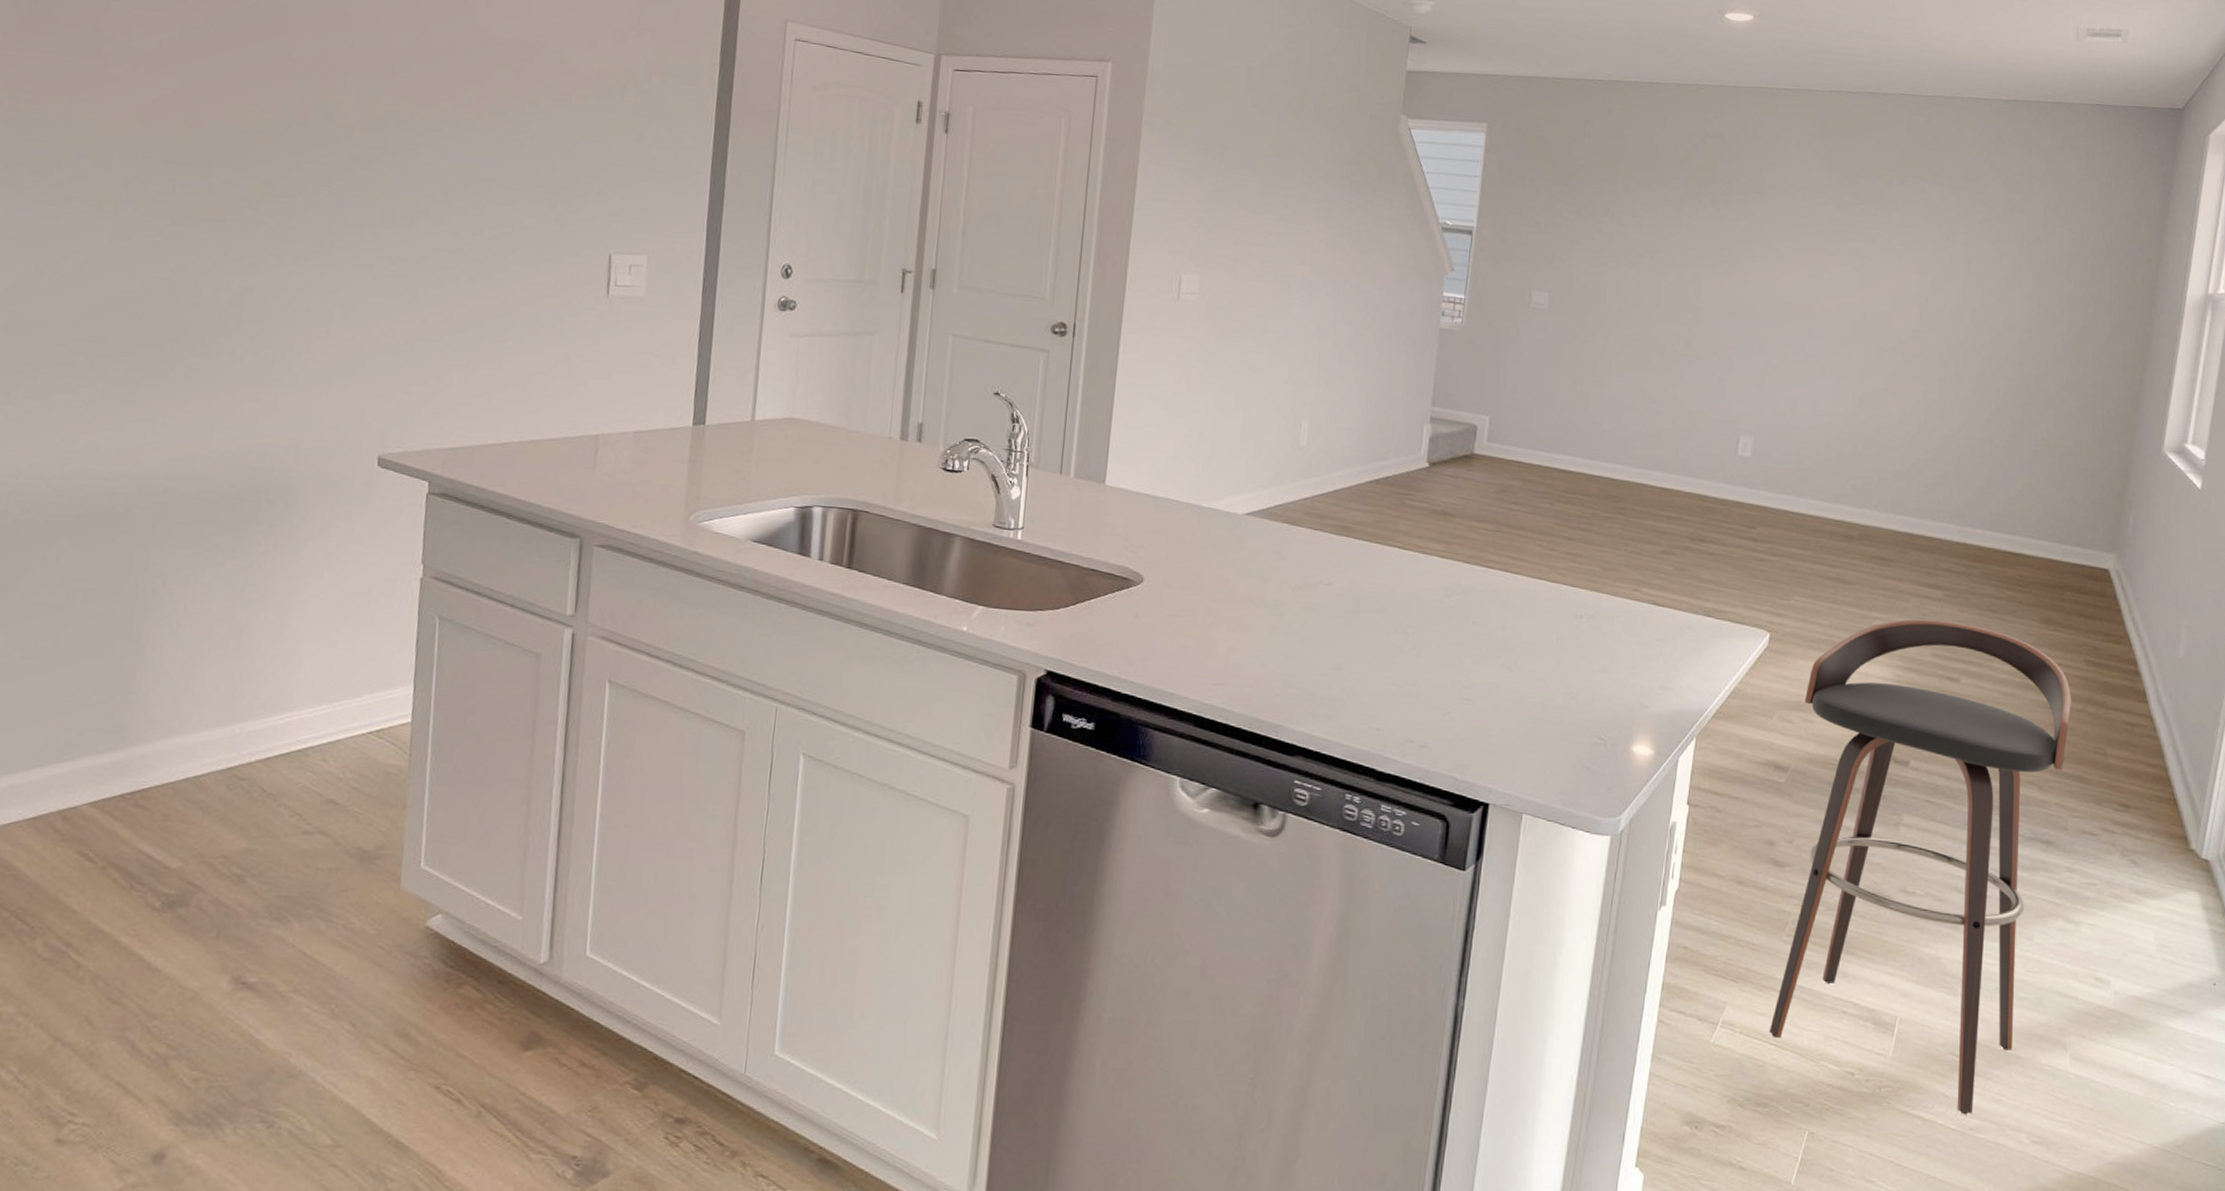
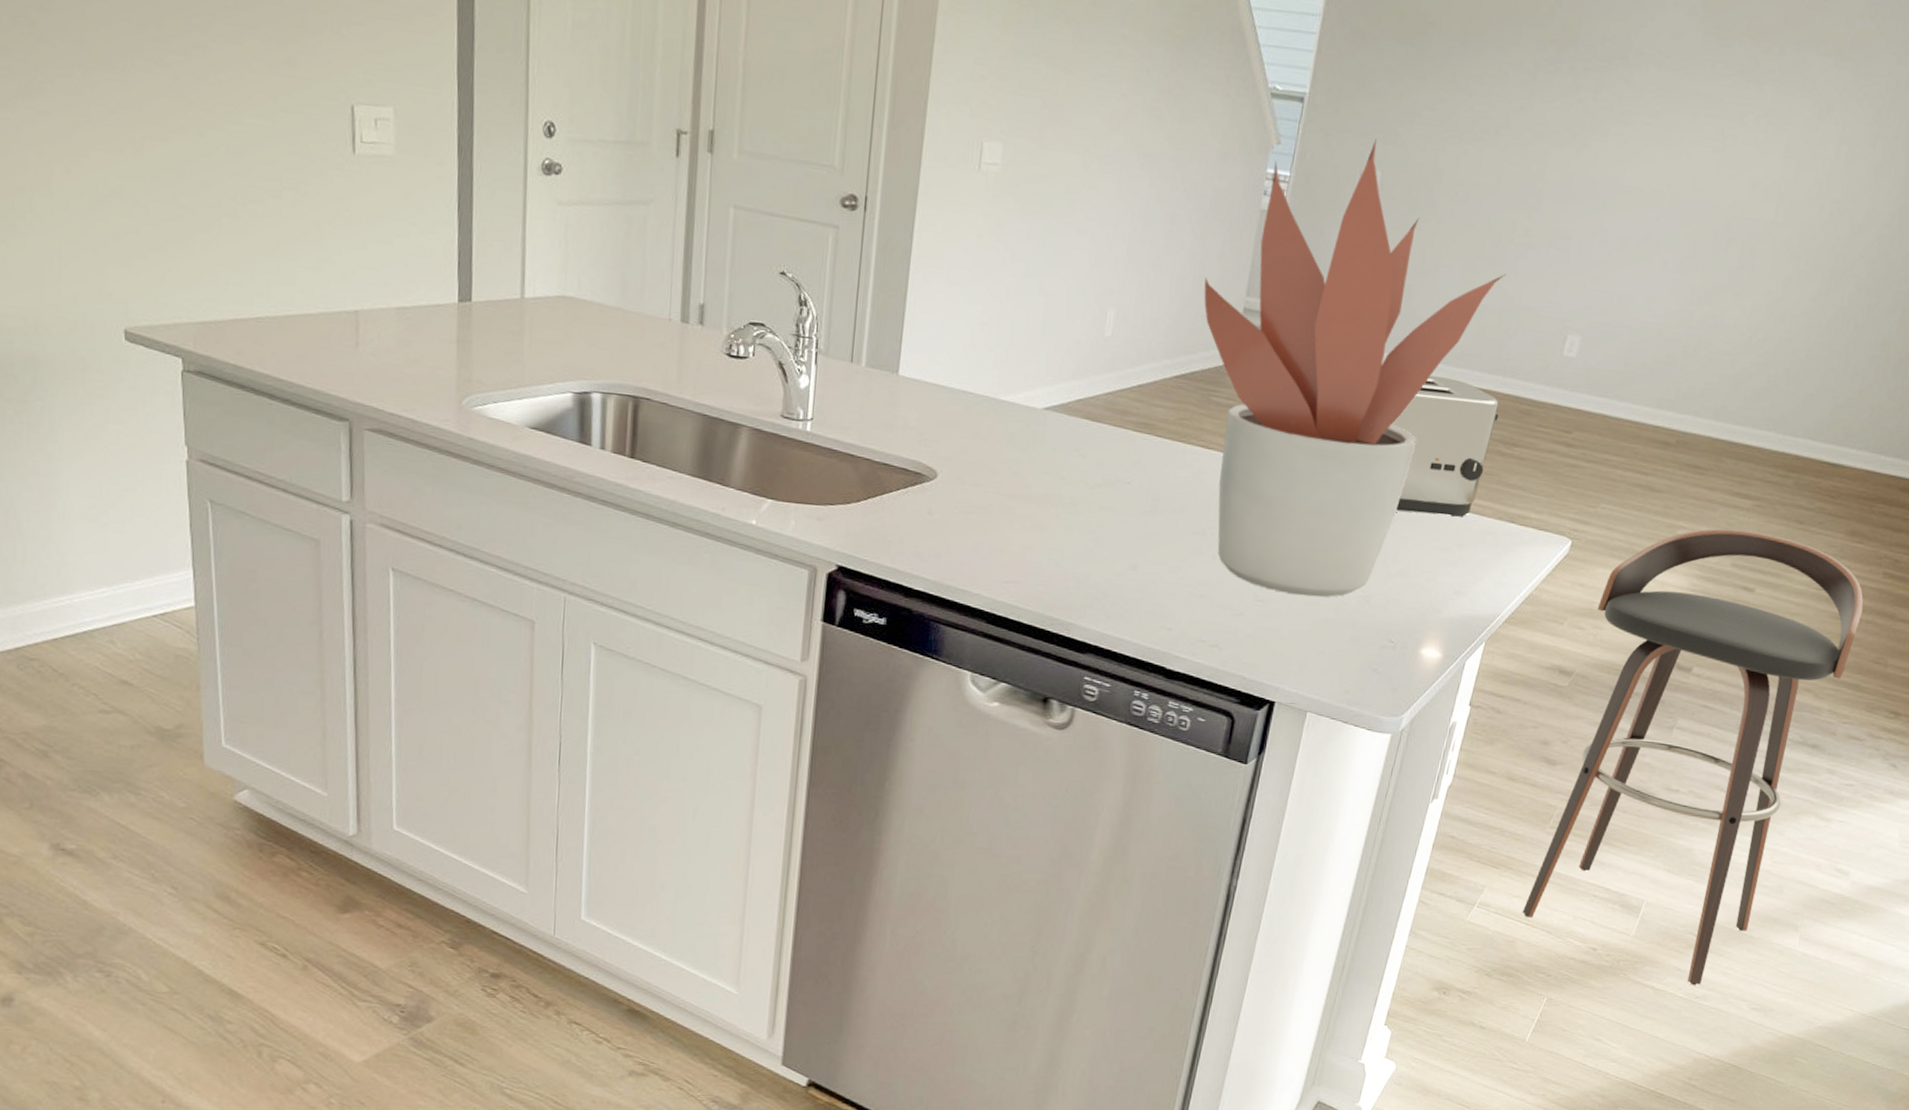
potted plant: none [1392,265,1675,694] -> present [1204,139,1507,597]
toaster: none [1580,476,1683,612] -> present [1391,375,1499,517]

